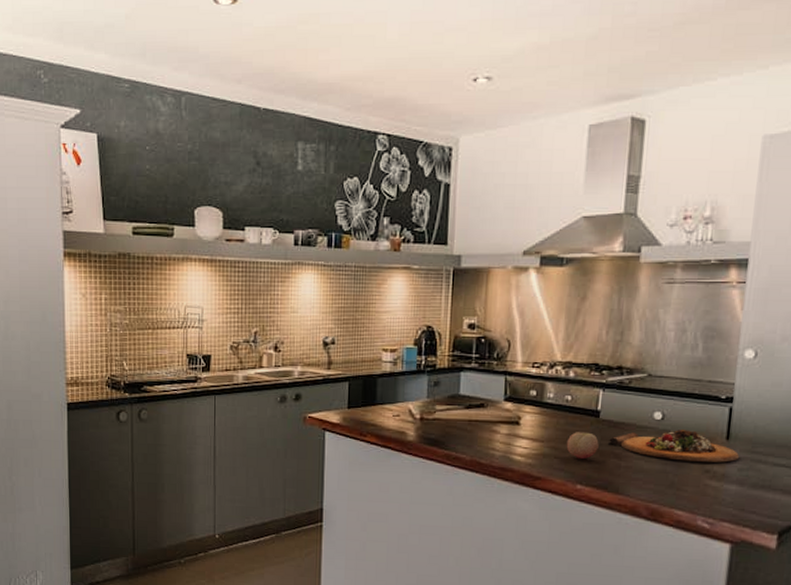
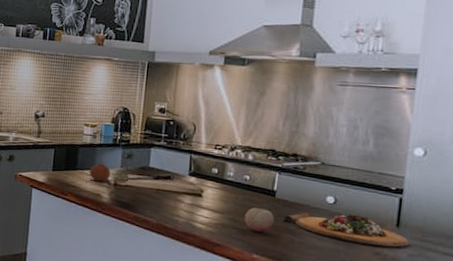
fruit: none [390,395,416,417] -> present [89,163,111,182]

